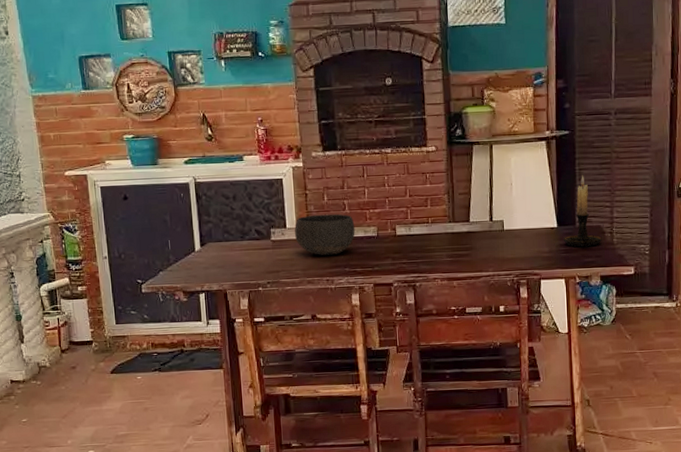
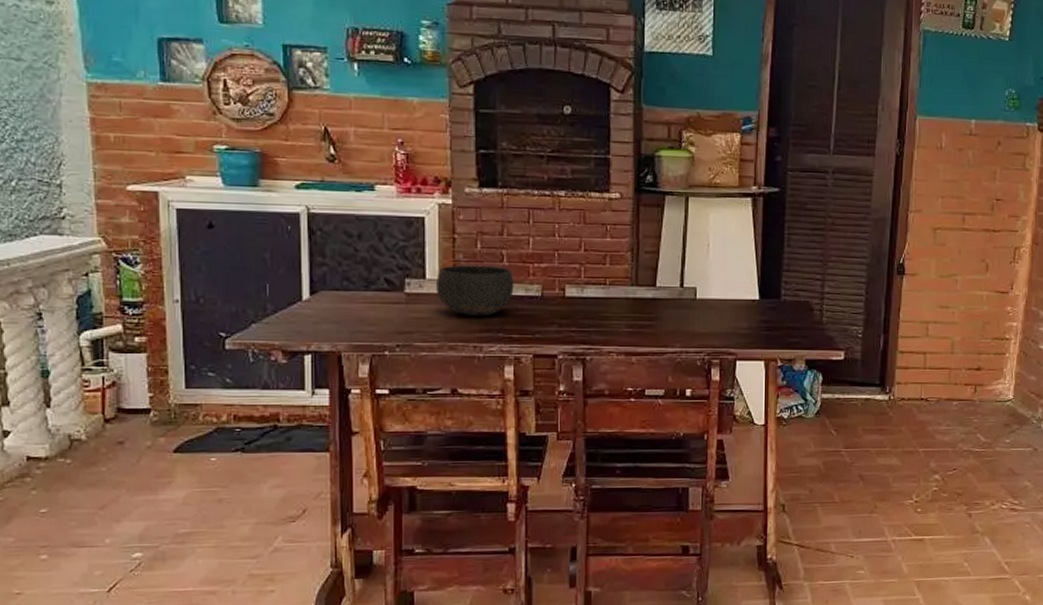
candle holder: present [563,175,602,247] -> none [765,241,810,325]

